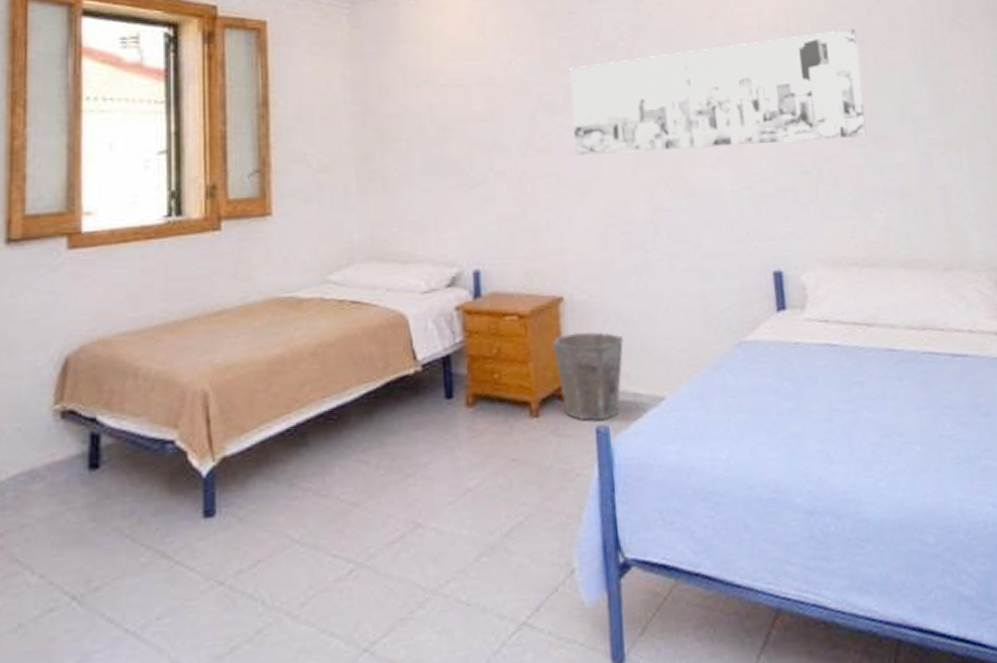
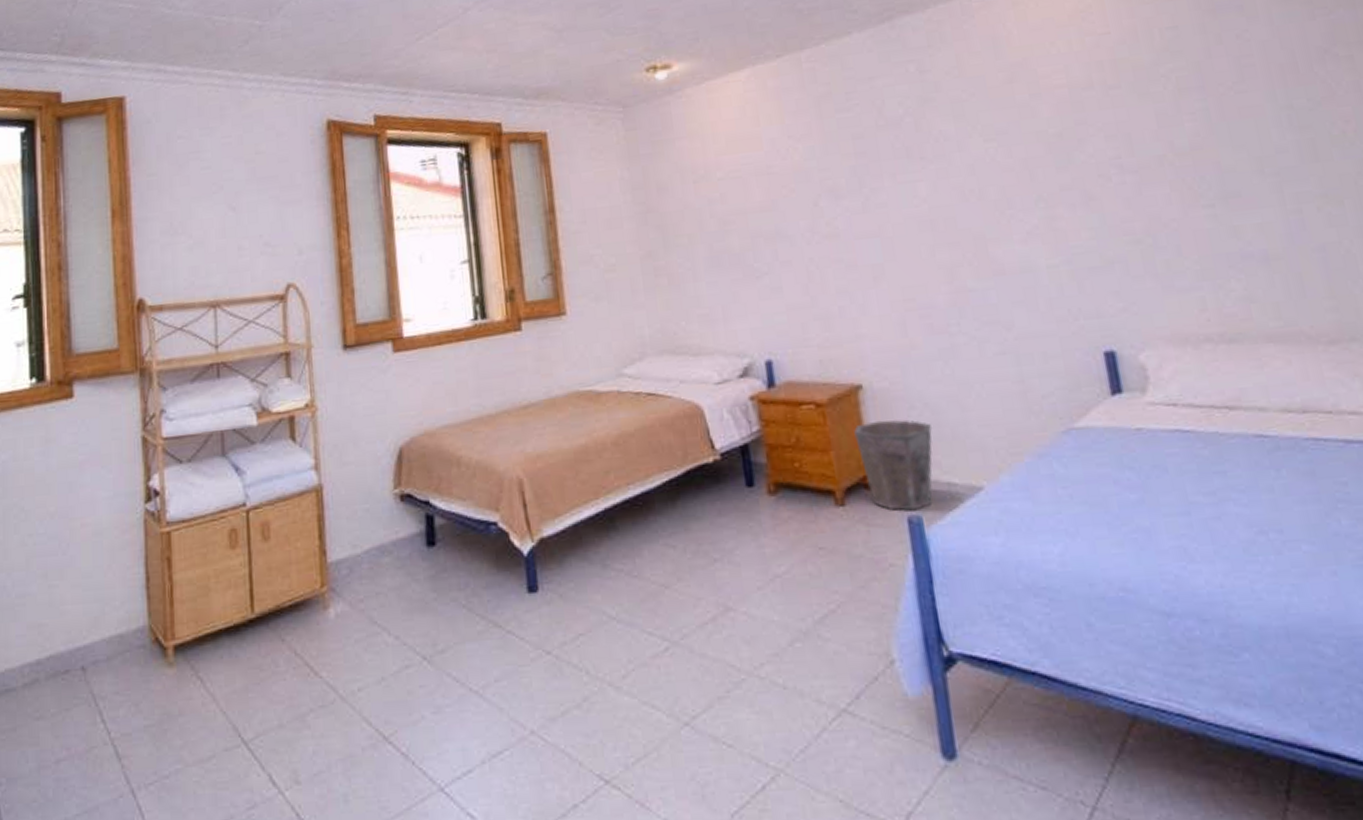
wall art: present [569,28,867,155] -> none [852,74,1215,239]

